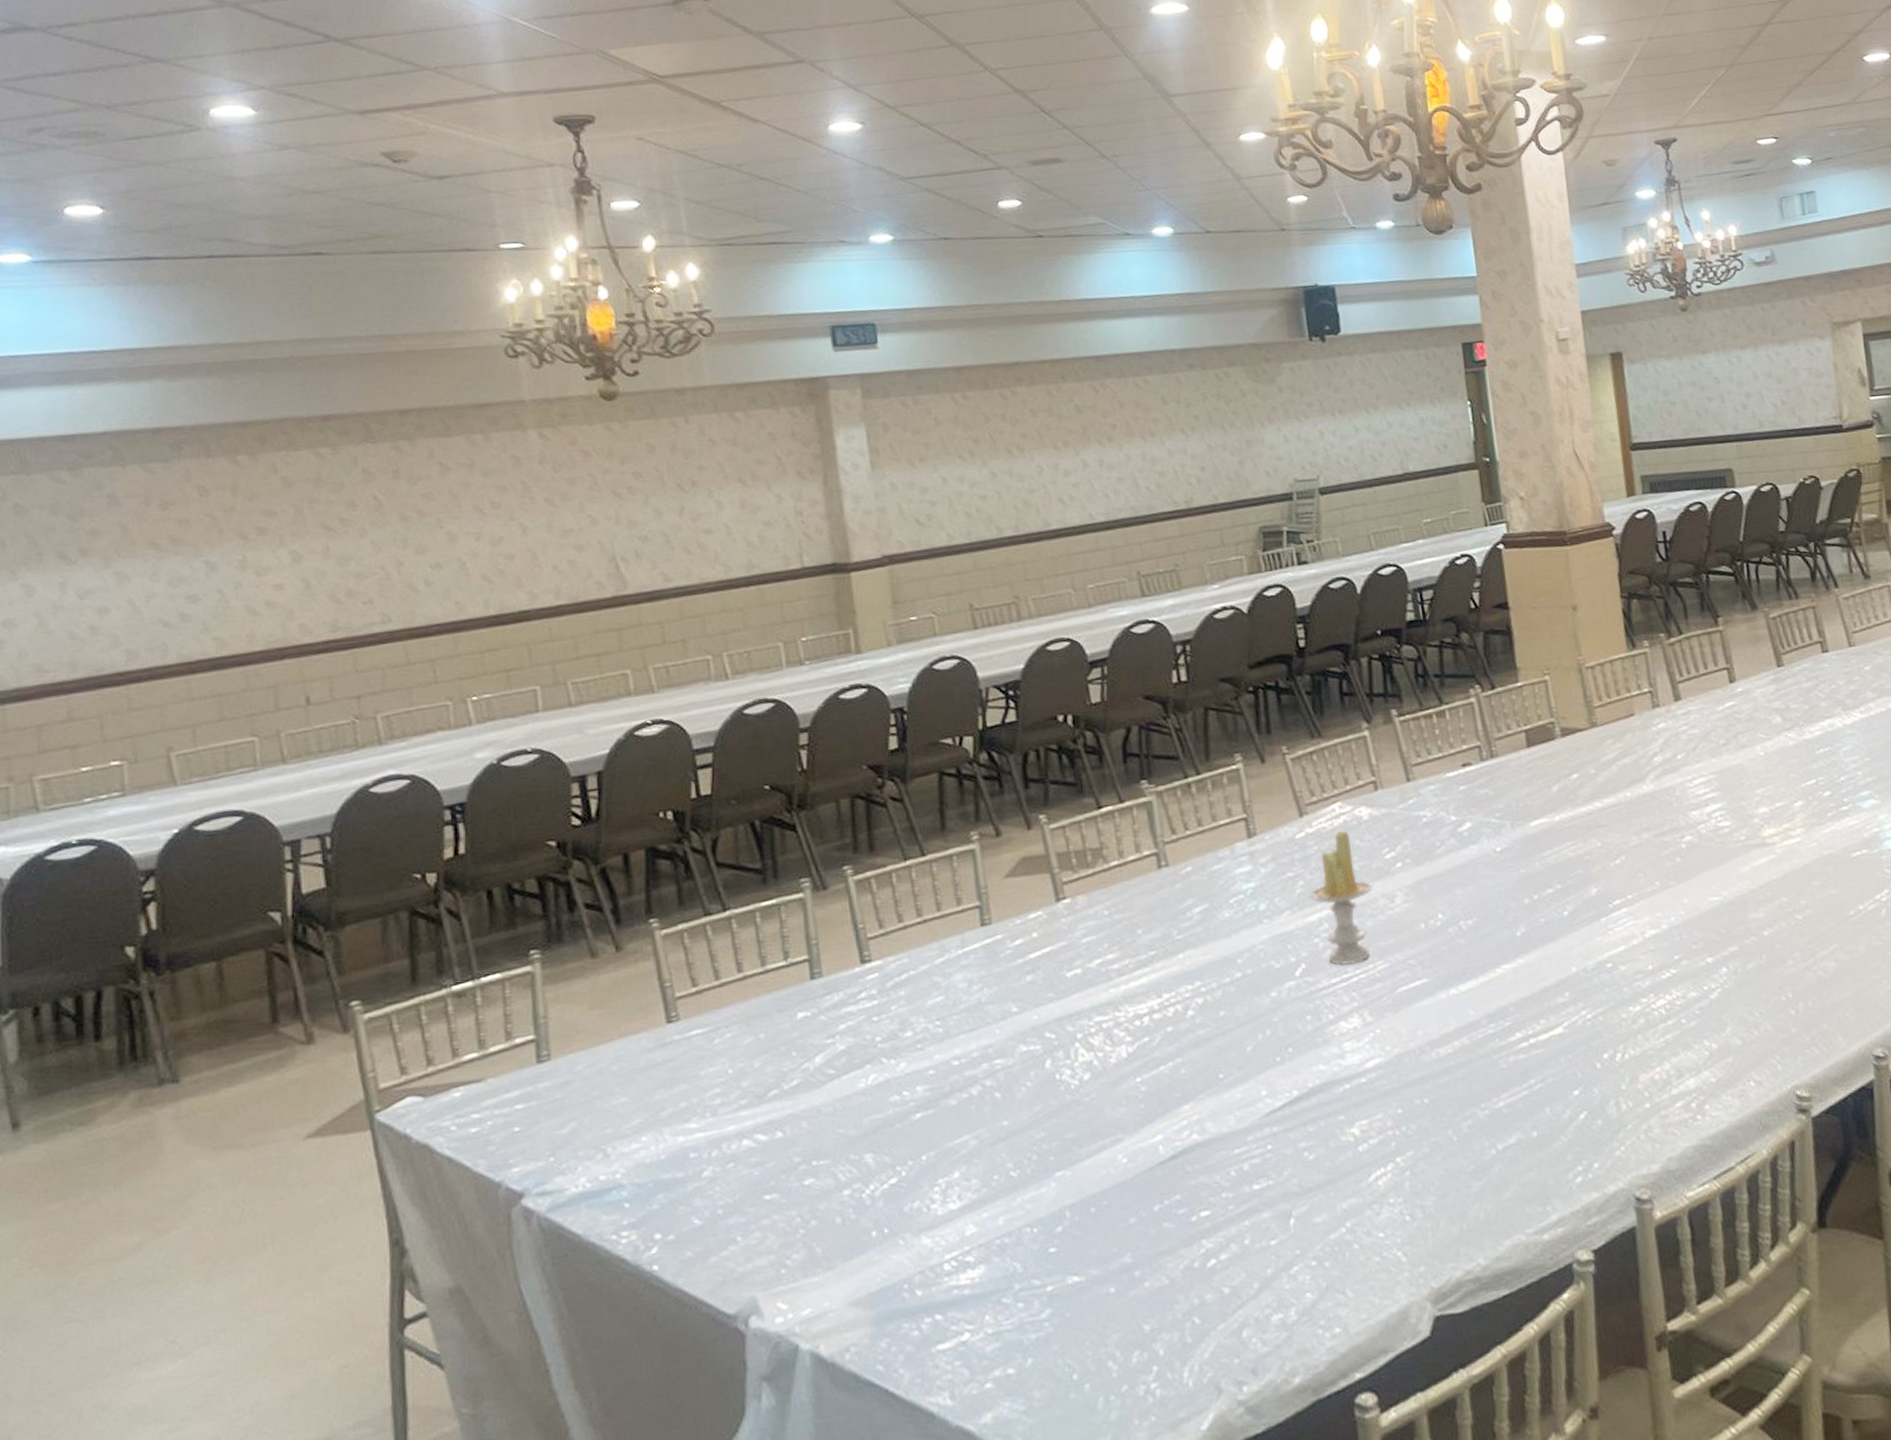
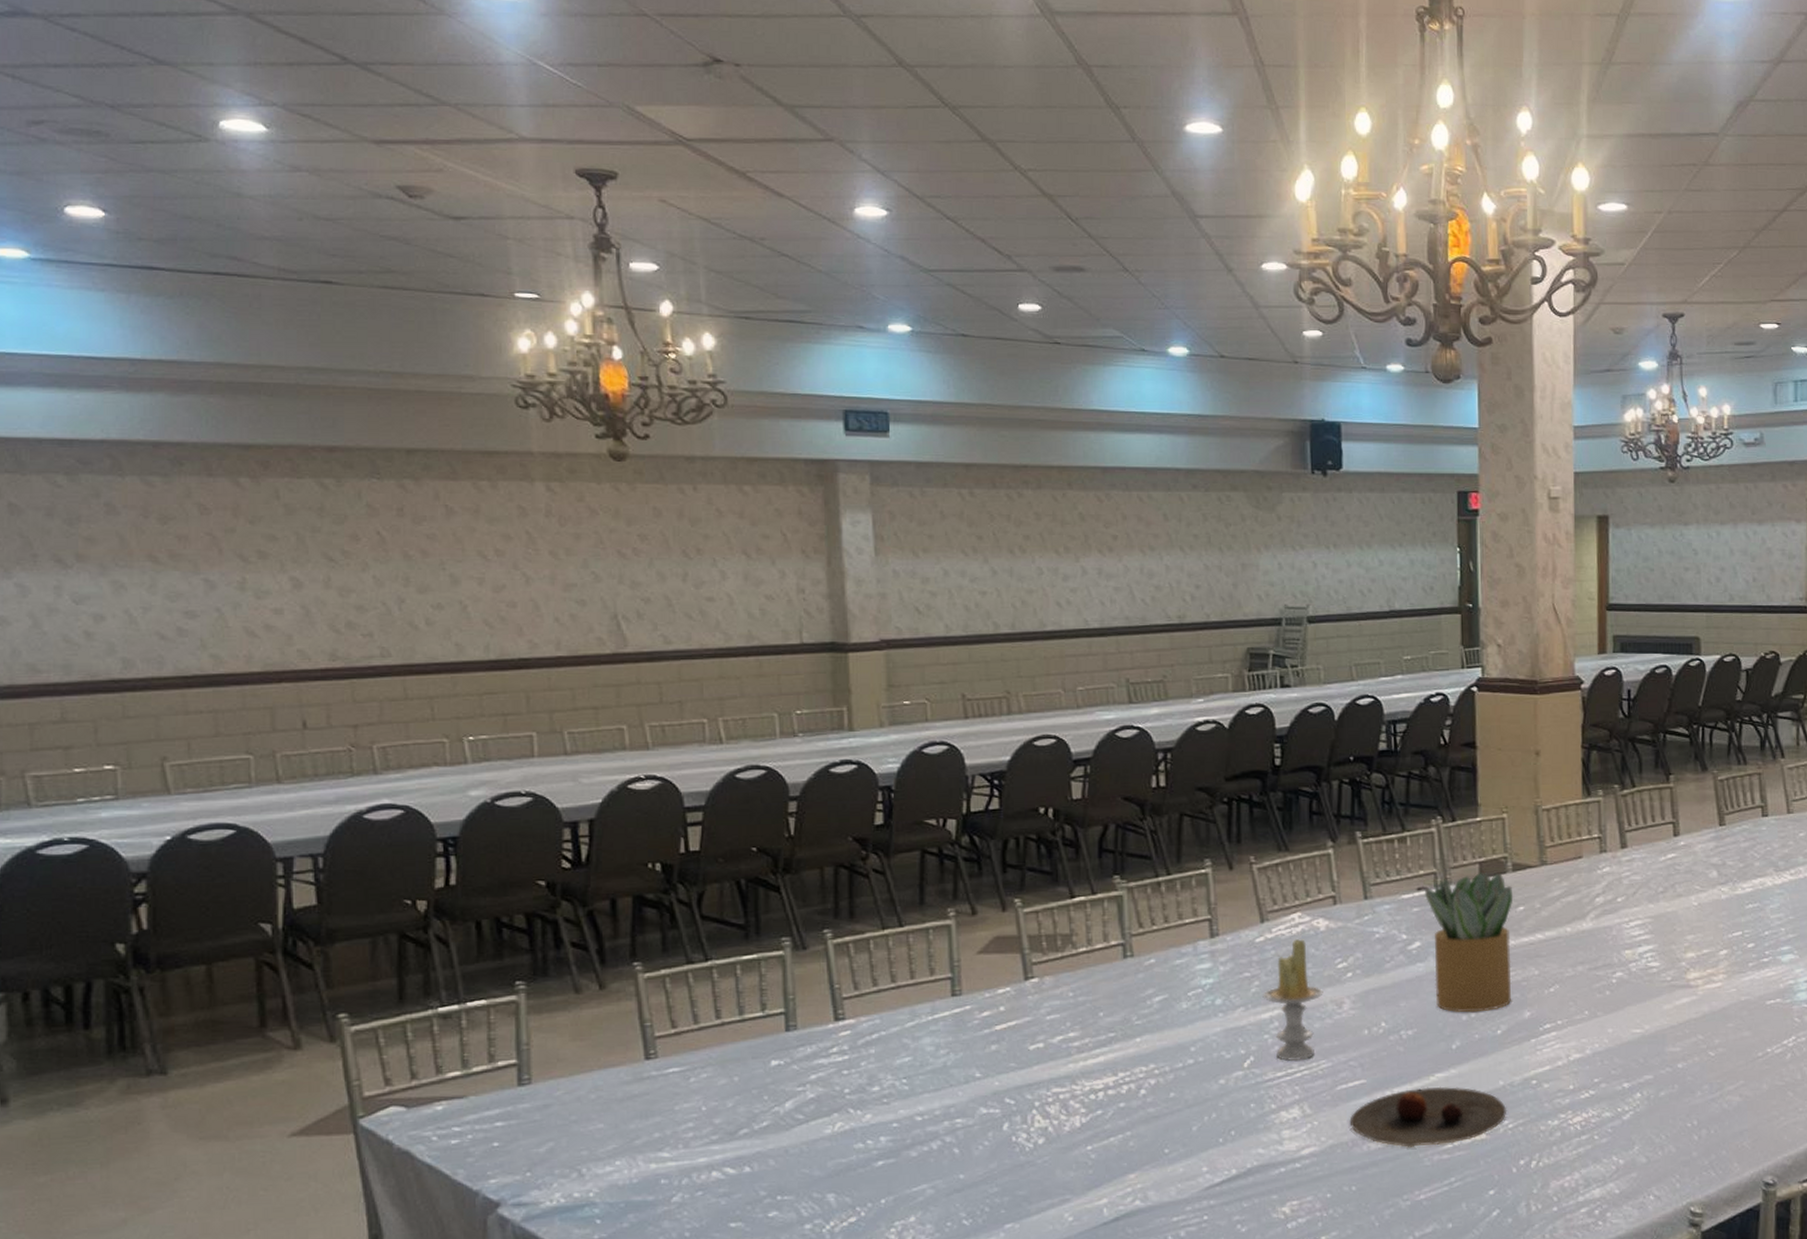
plate: none [1414,978,1584,1050] -> present [1349,1086,1507,1147]
potted plant: none [1469,739,1576,896] -> present [1424,870,1513,1013]

